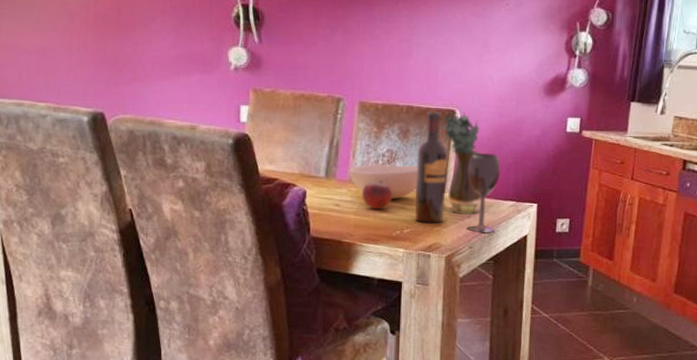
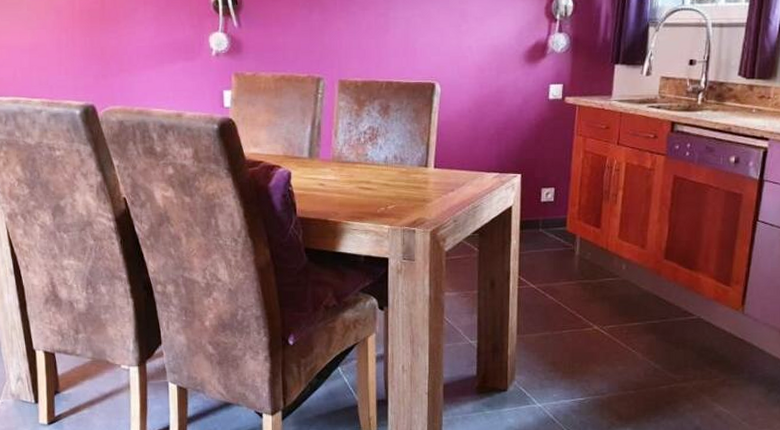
bowl: present [349,164,418,200] -> none [332,140,400,177]
fruit: present [361,180,393,210] -> none [345,157,376,187]
wine bottle: present [415,111,448,224] -> none [398,85,429,199]
vase: present [443,108,482,215] -> none [423,82,465,188]
wine glass: present [467,153,501,234] -> none [450,126,483,207]

